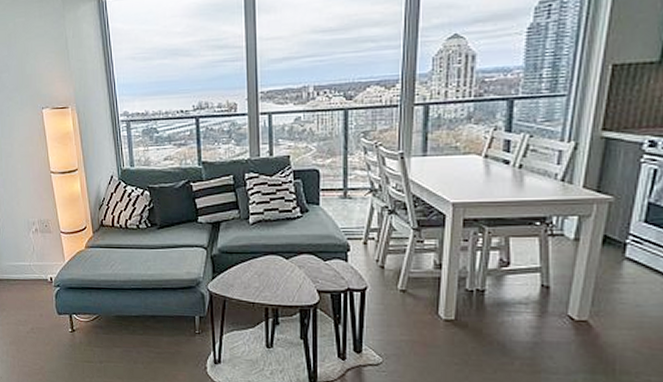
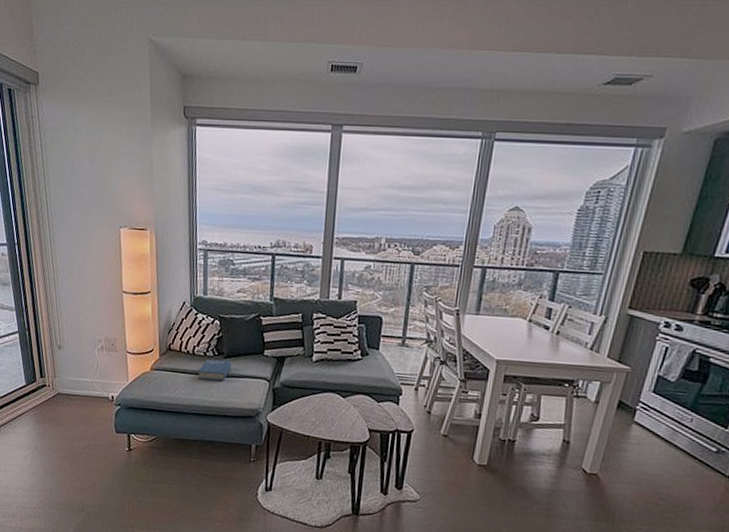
book: none [133,231,166,253] -> present [197,359,232,382]

